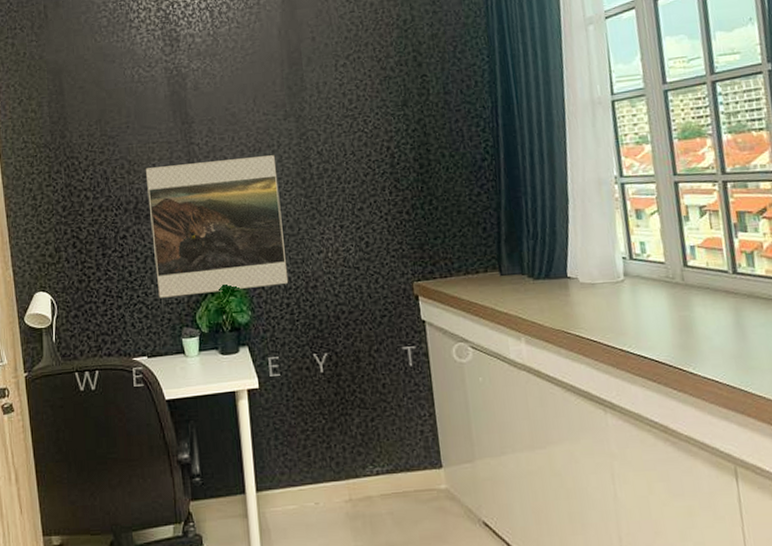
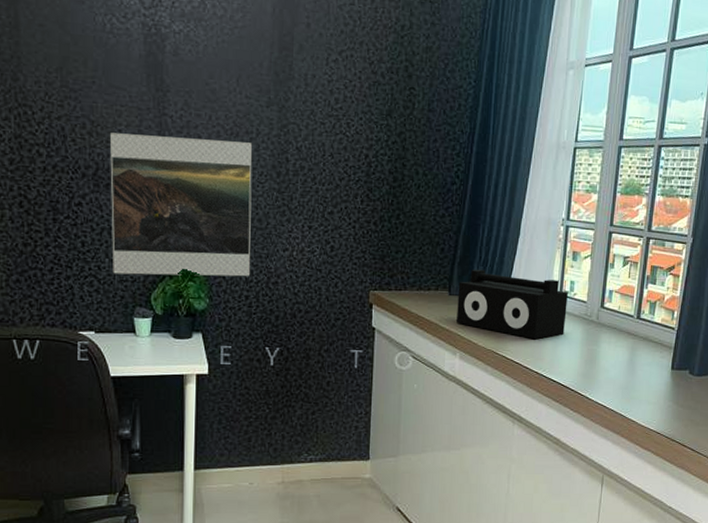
speaker: none [509,243,646,313] -> present [456,269,568,340]

